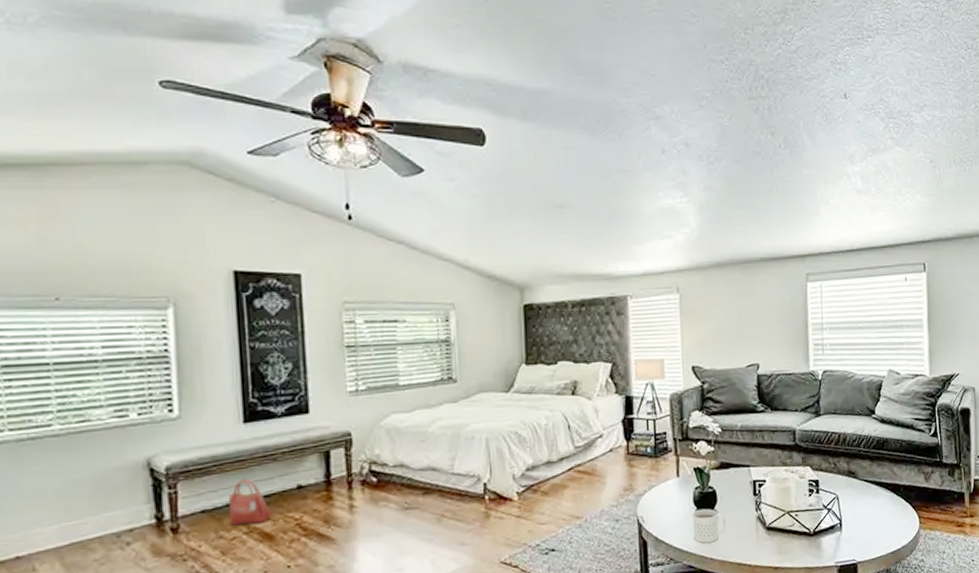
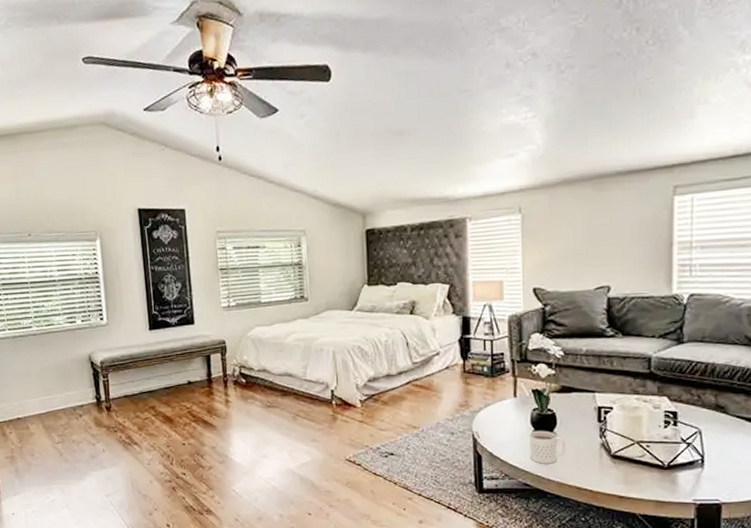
handbag: present [228,478,272,526] -> none [142,373,171,409]

